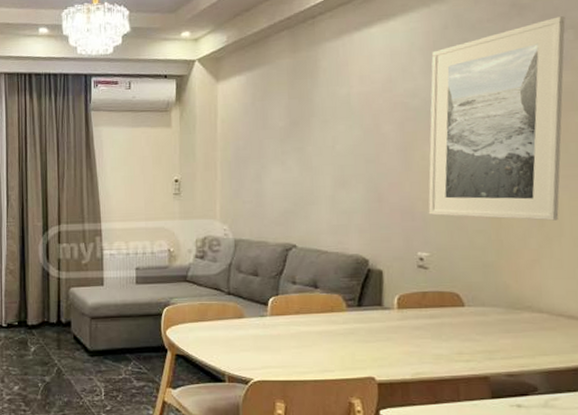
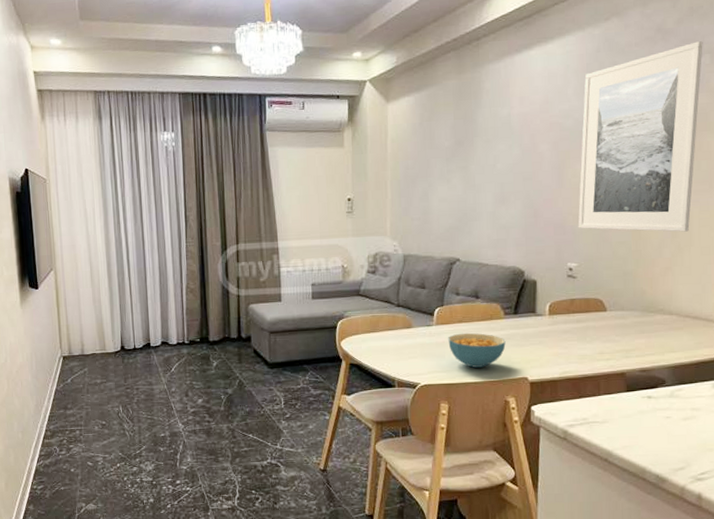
cereal bowl: none [284,325,349,364] -> present [448,332,506,368]

